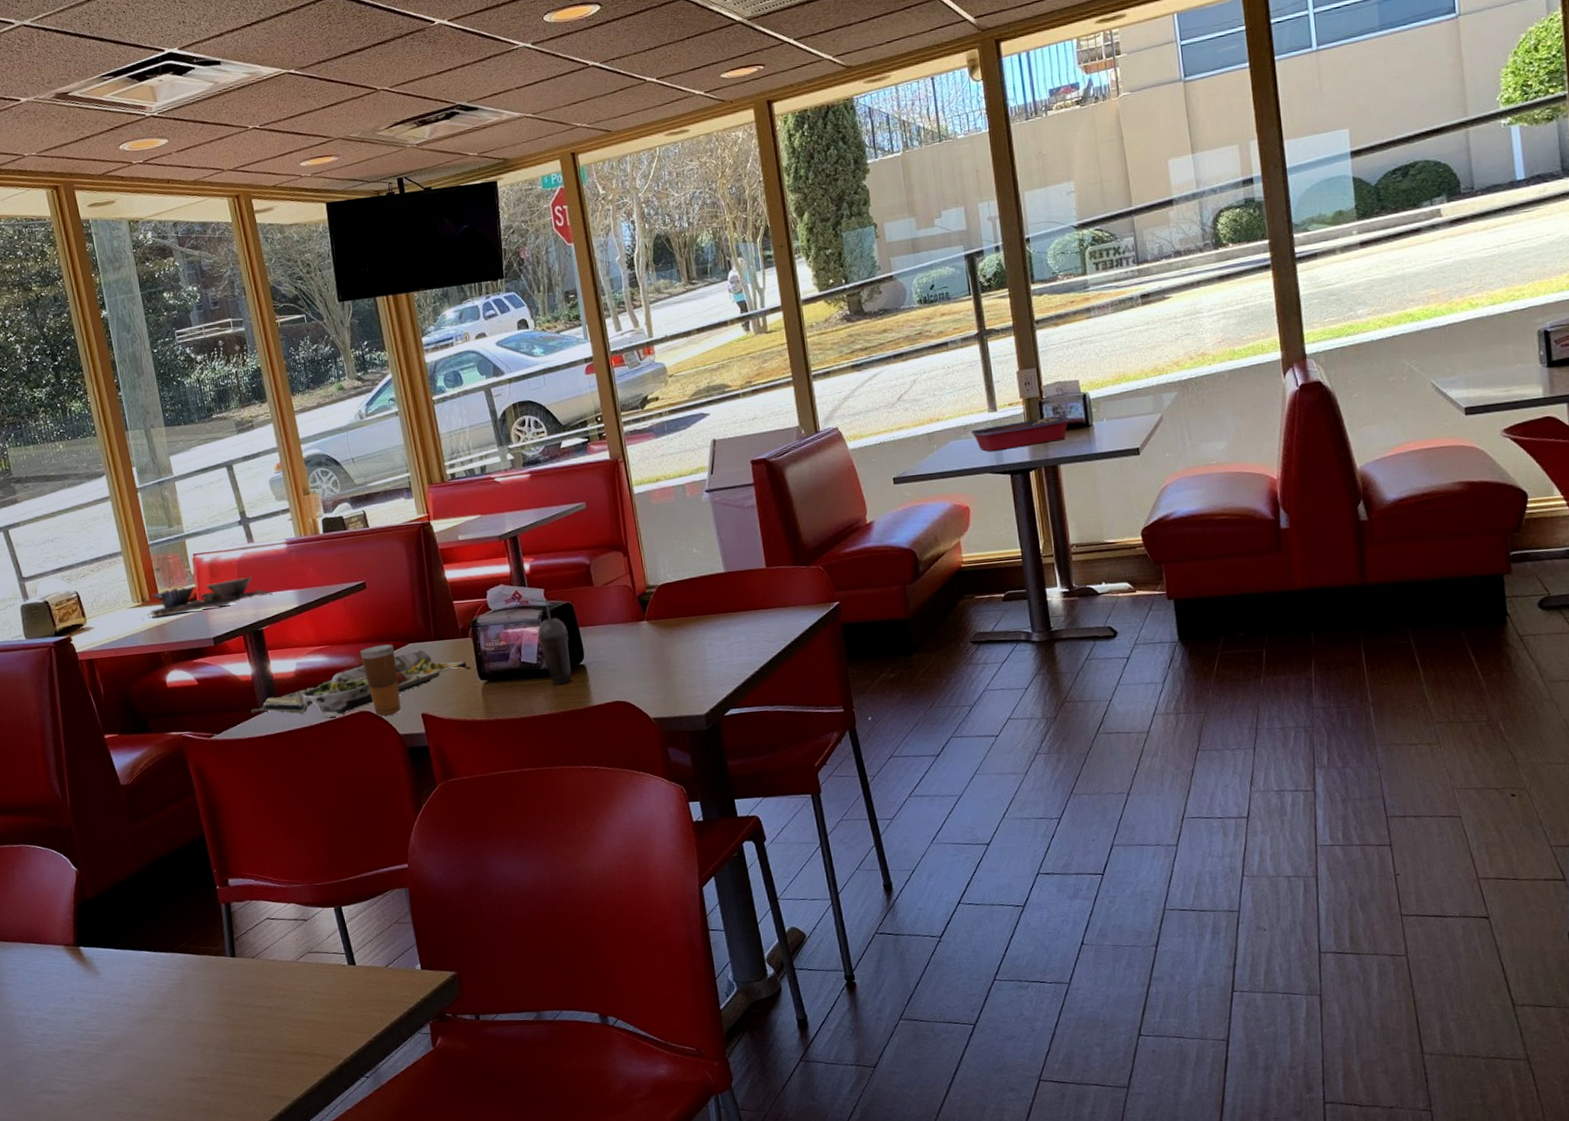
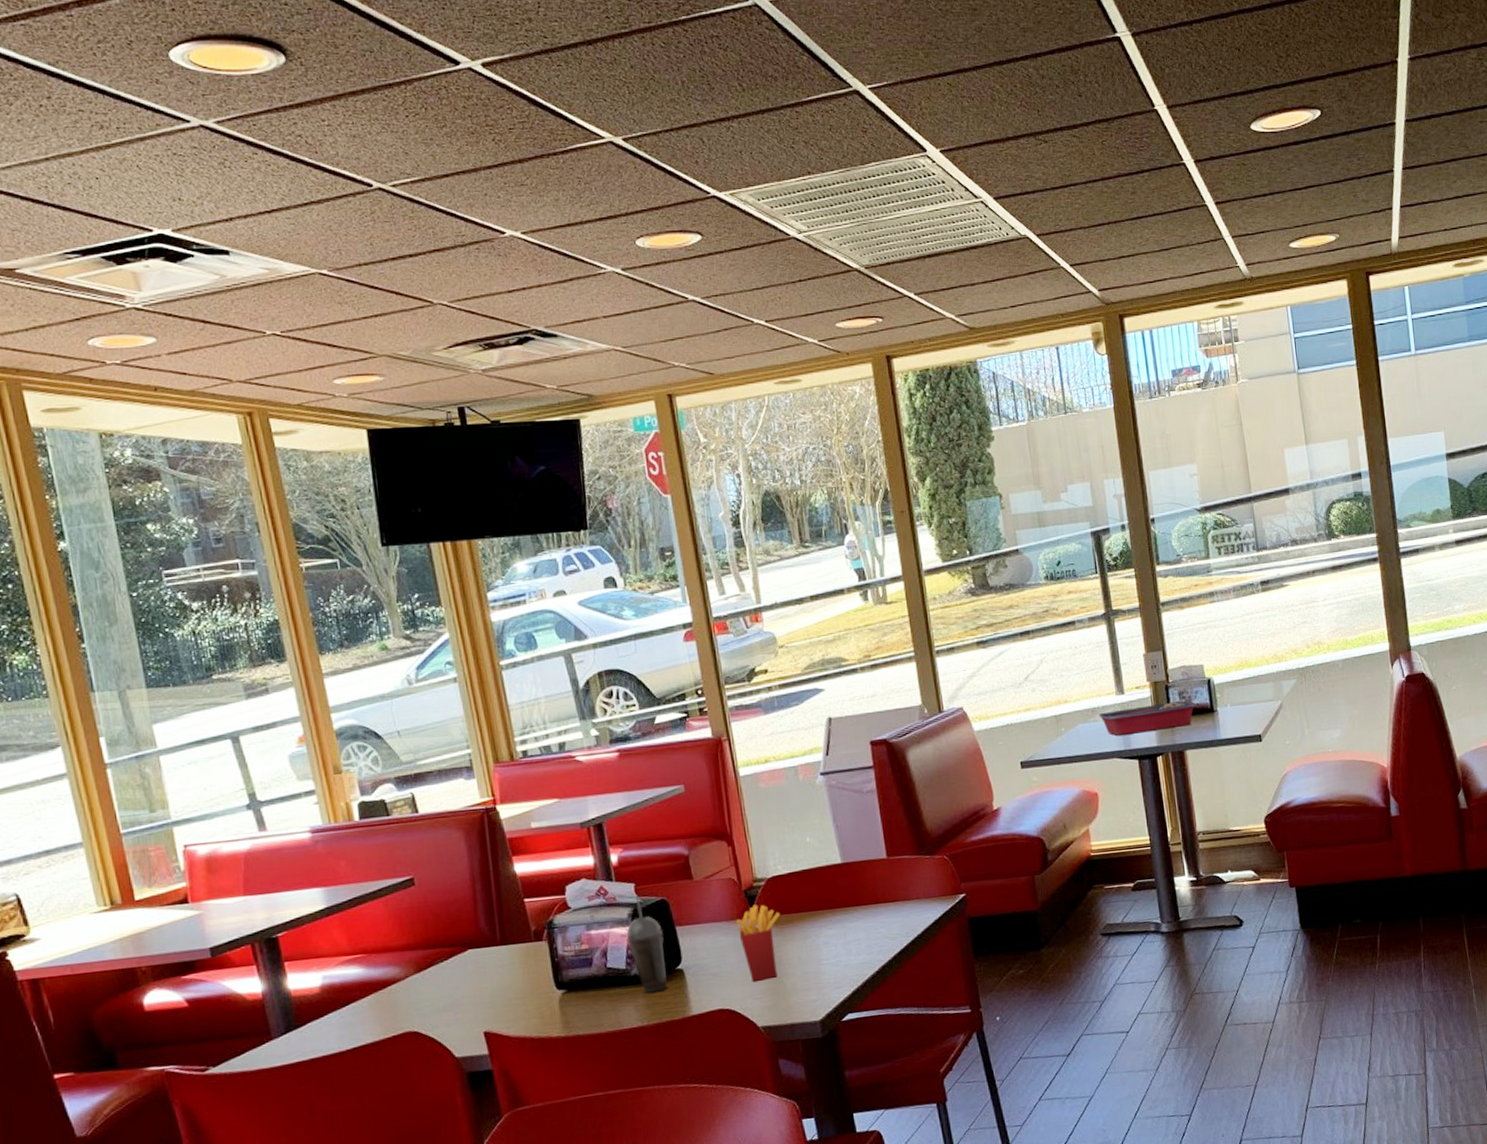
food tray: present [141,568,273,619] -> none [108,862,292,927]
food tray: present [251,649,472,718] -> none [260,956,547,1042]
beverage cup: present [360,644,401,717] -> none [405,951,458,1037]
french fries: none [631,609,670,678] -> present [736,904,781,982]

